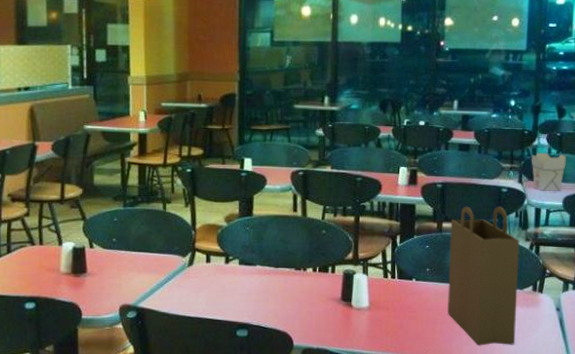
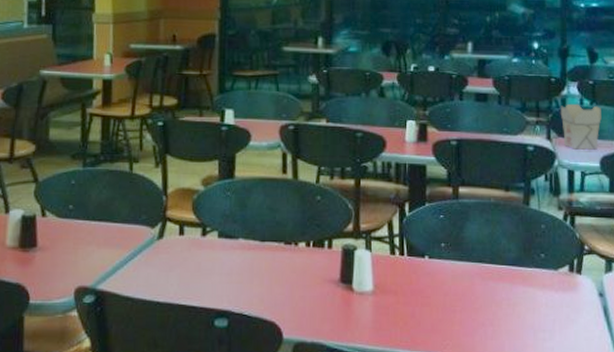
shopping bag: present [447,206,520,345] -> none [467,167,552,339]

